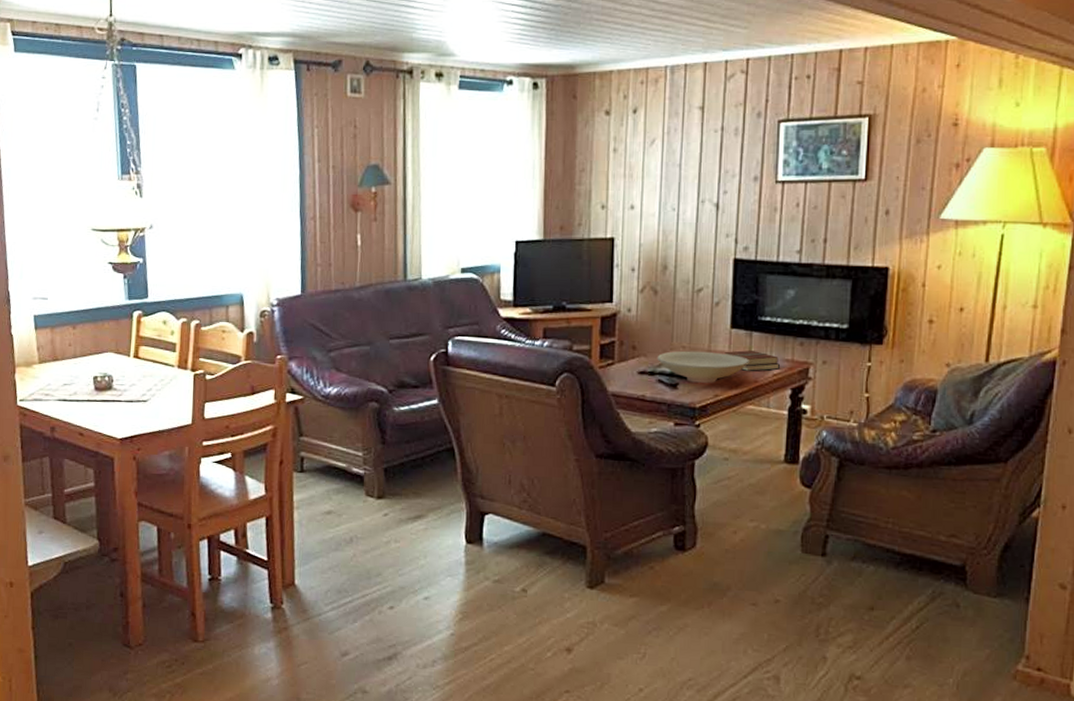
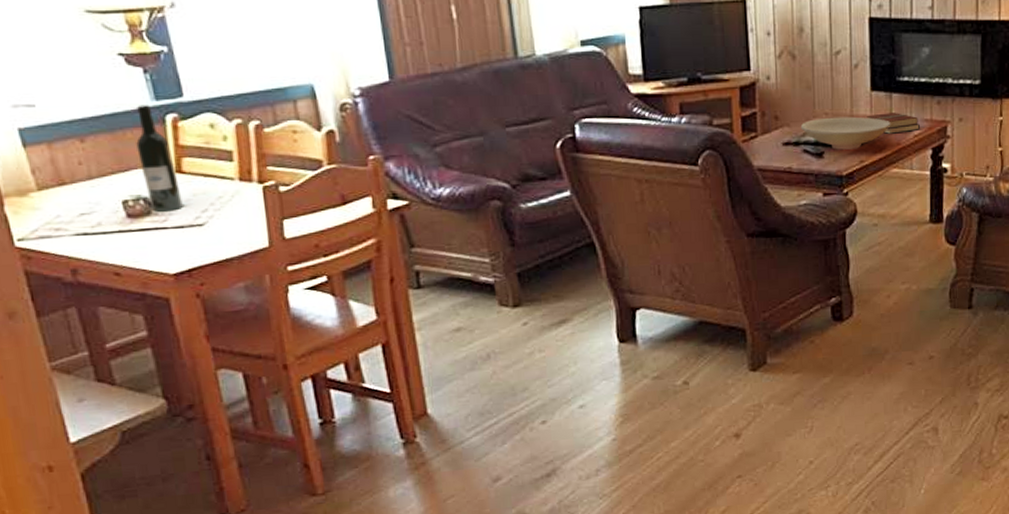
wine bottle: none [110,303,135,389] -> present [136,105,183,213]

